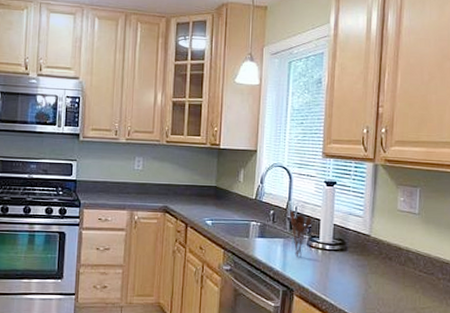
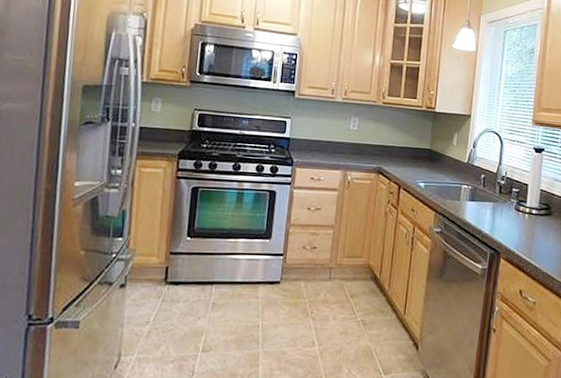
utensil holder: present [289,210,311,257] -> none [499,175,520,220]

